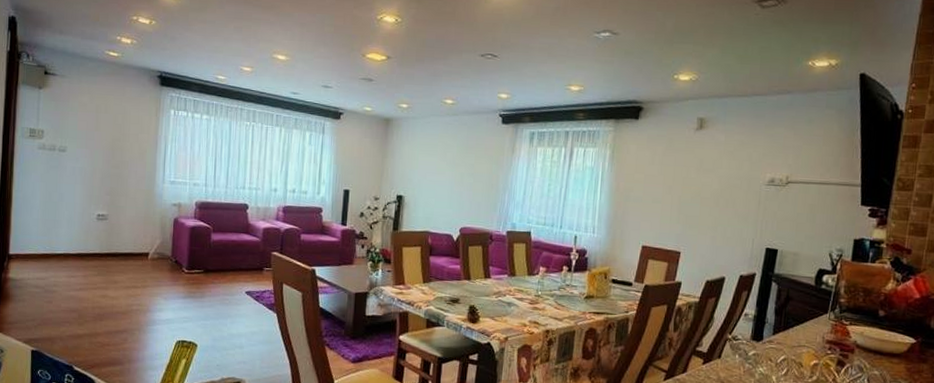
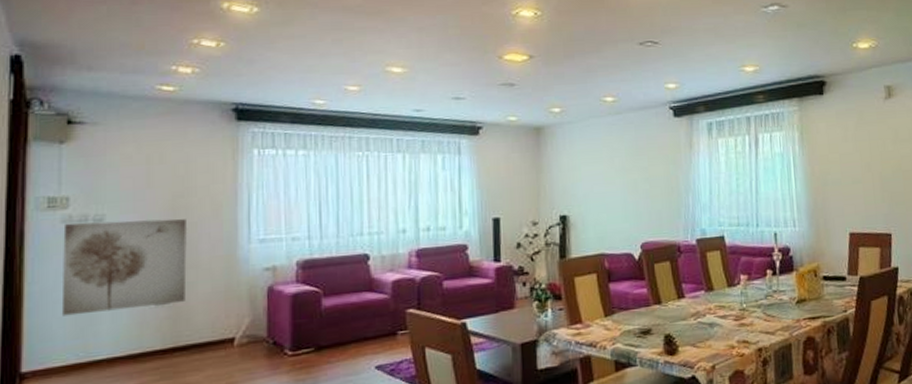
wall art: none [36,150,121,221] -> present [61,219,187,316]

